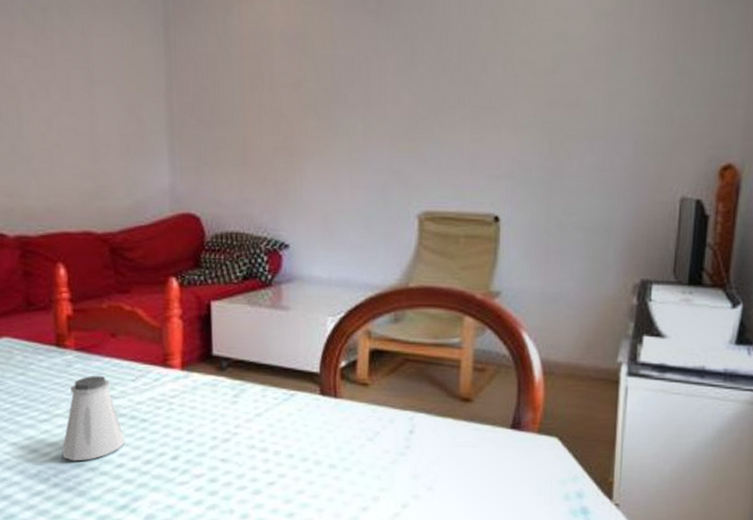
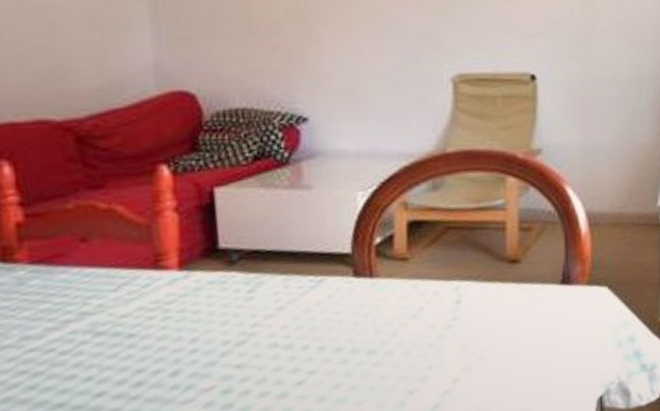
saltshaker: present [62,375,126,461] -> none [15,290,107,400]

